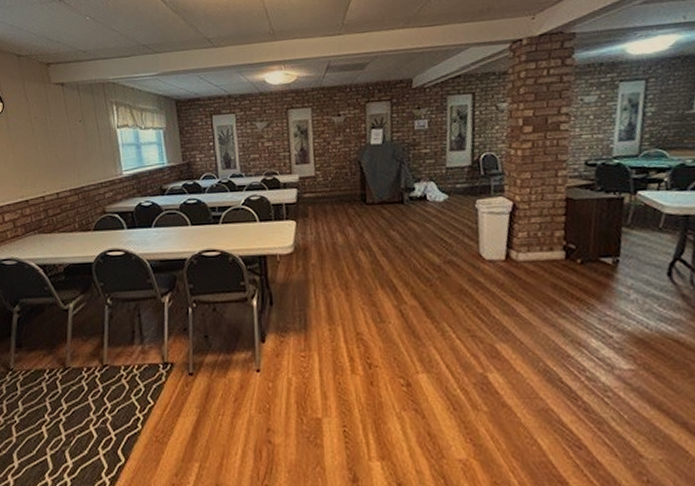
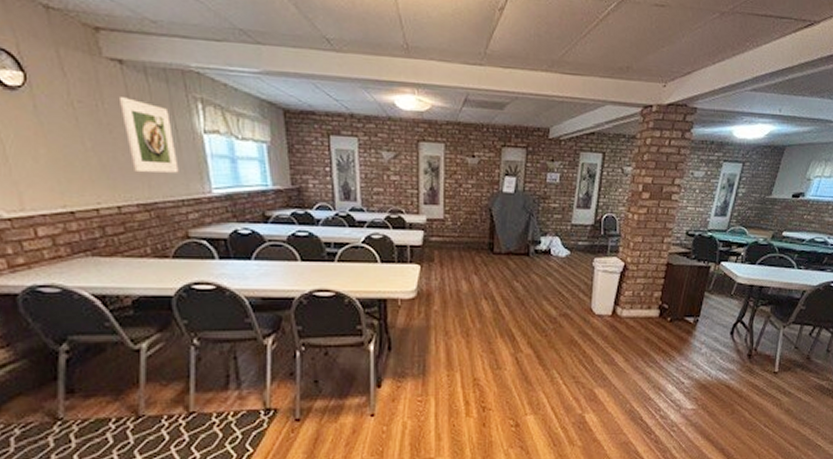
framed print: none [60,110,99,165] -> present [118,97,179,173]

